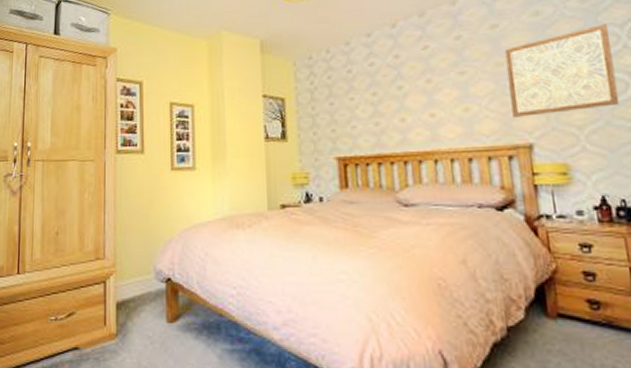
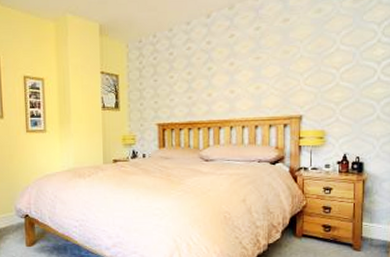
wall art: present [504,23,620,117] -> none [291,21,370,95]

